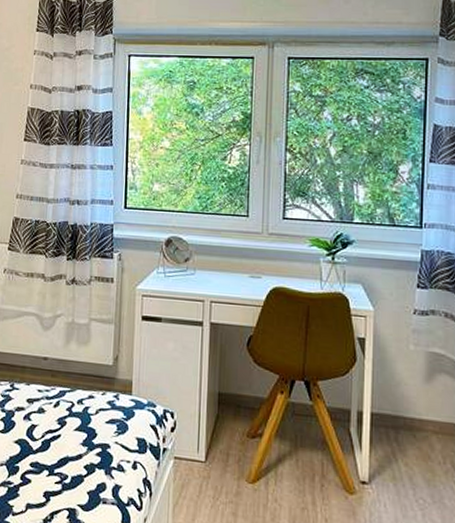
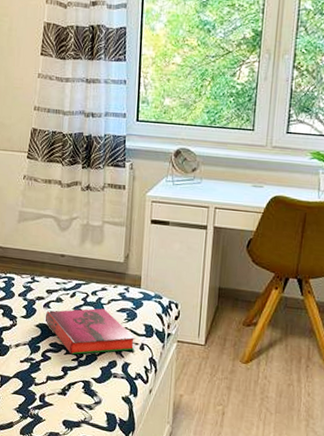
hardback book: none [25,419,127,477] -> present [45,308,136,355]

